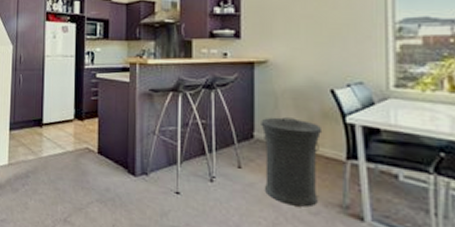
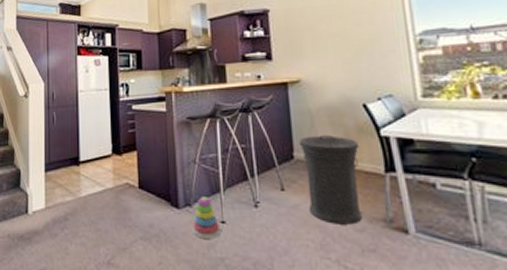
stacking toy: none [147,167,175,208] -> present [192,196,221,239]

